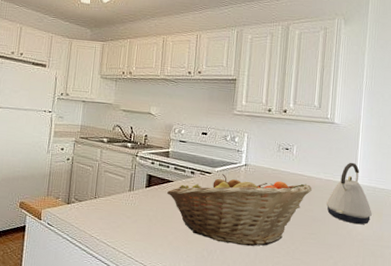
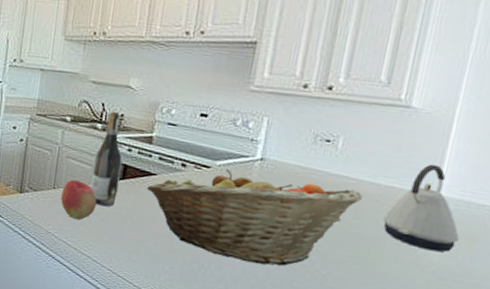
apple: none [100,190,130,224] -> present [60,179,97,221]
wine bottle: none [124,132,148,211] -> present [90,111,122,207]

